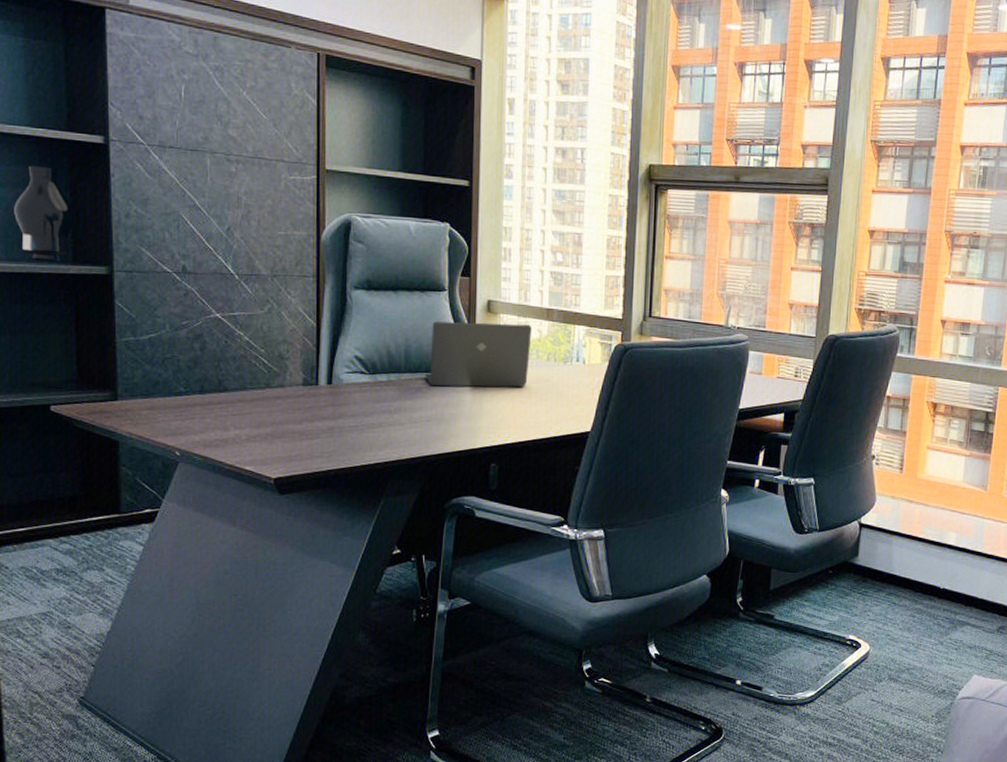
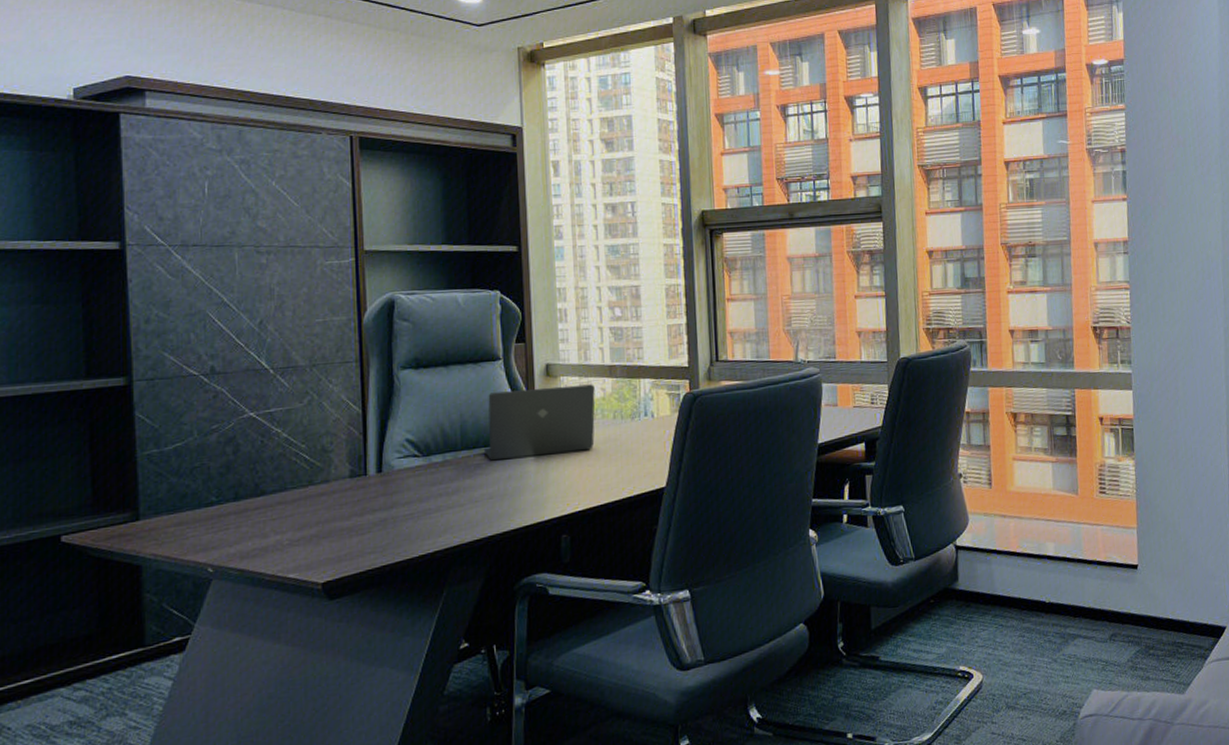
vase: present [14,165,74,262] -> none [18,280,87,381]

